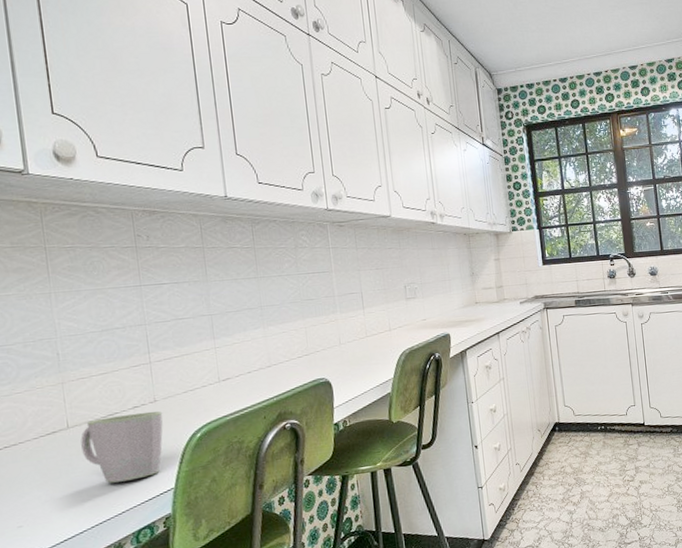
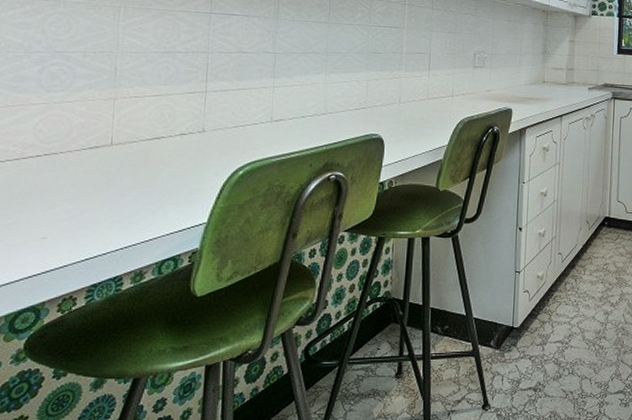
mug: present [81,411,163,483] -> none [121,140,209,208]

